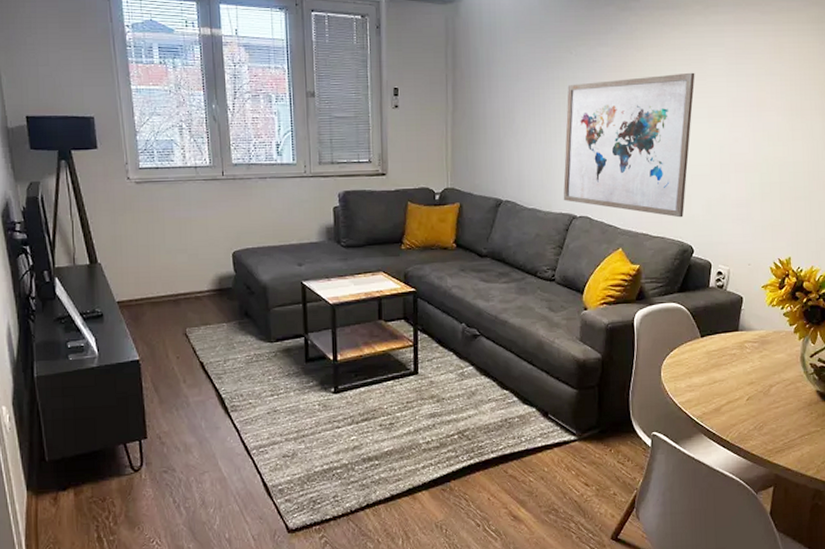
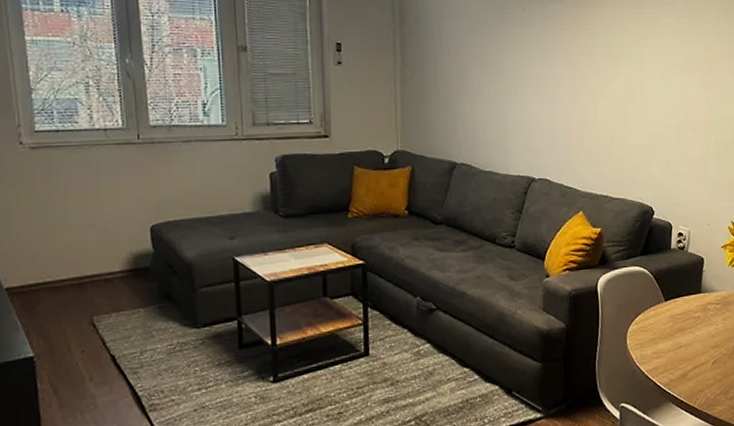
wall art: present [563,72,695,218] -> none [520,31,648,179]

